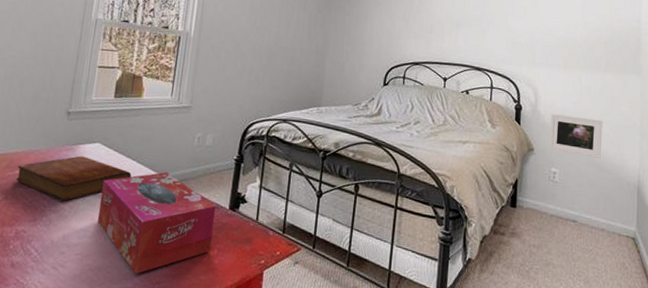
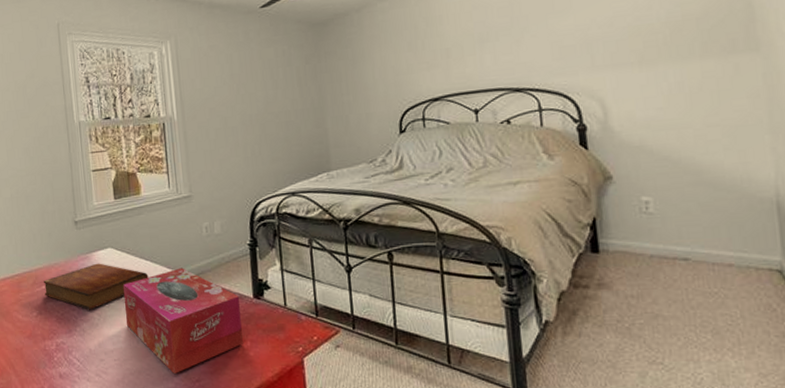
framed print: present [549,114,603,158] -> none [629,123,713,175]

